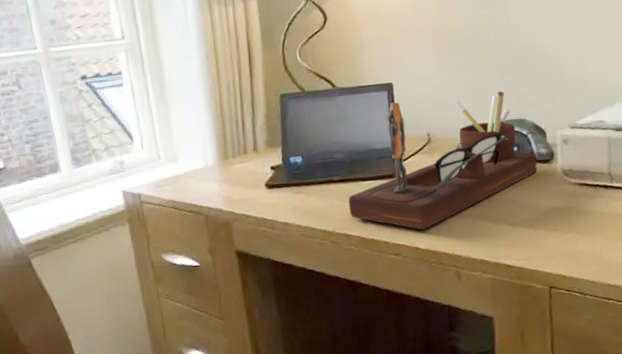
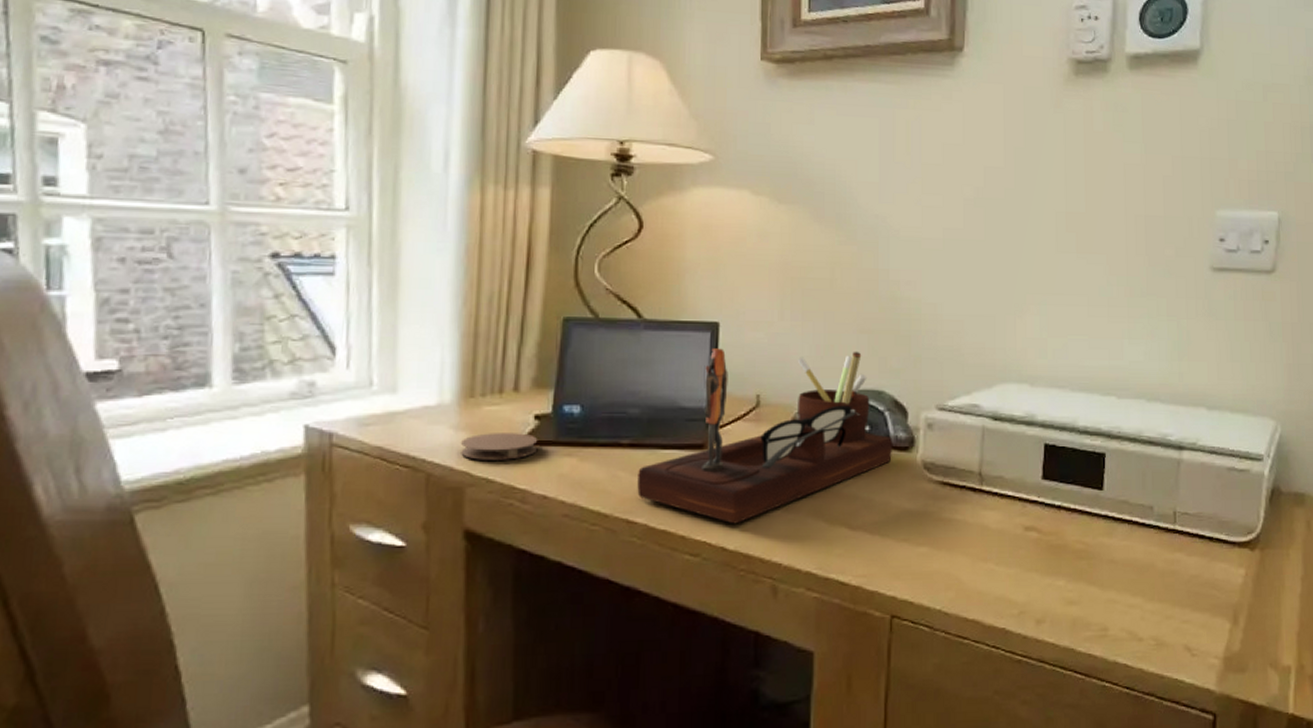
coaster: none [224,180,277,203] -> present [461,433,538,460]

